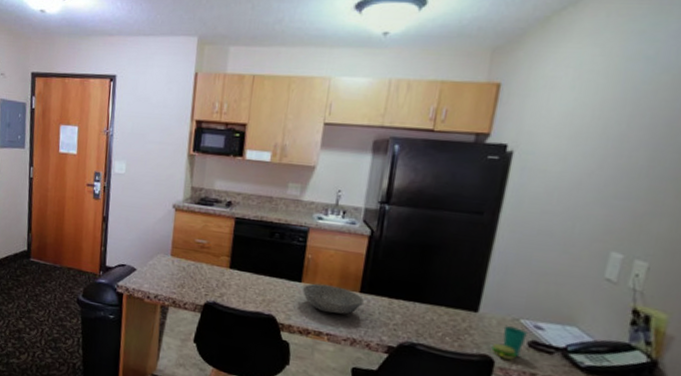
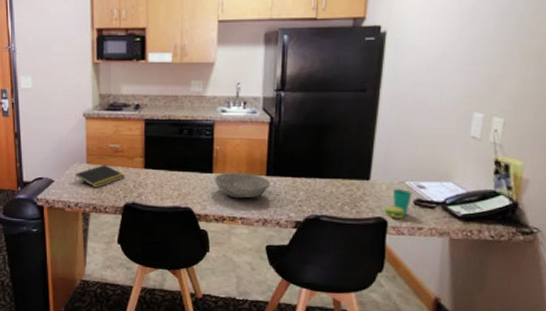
notepad: none [157,259,208,282] -> present [75,165,125,188]

